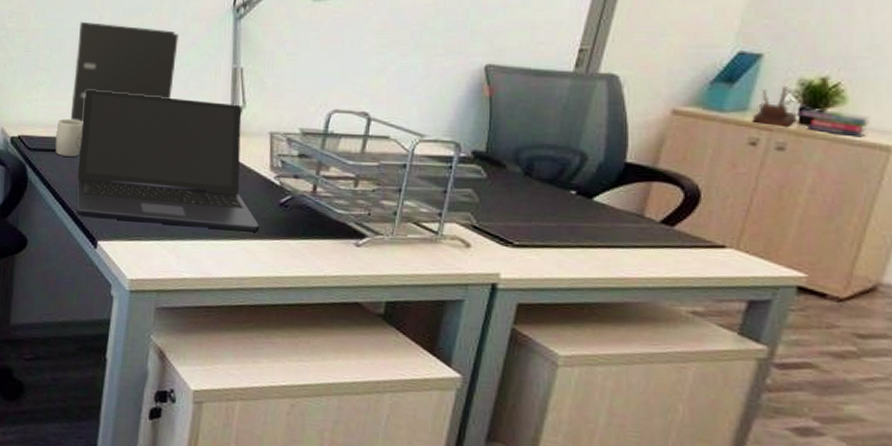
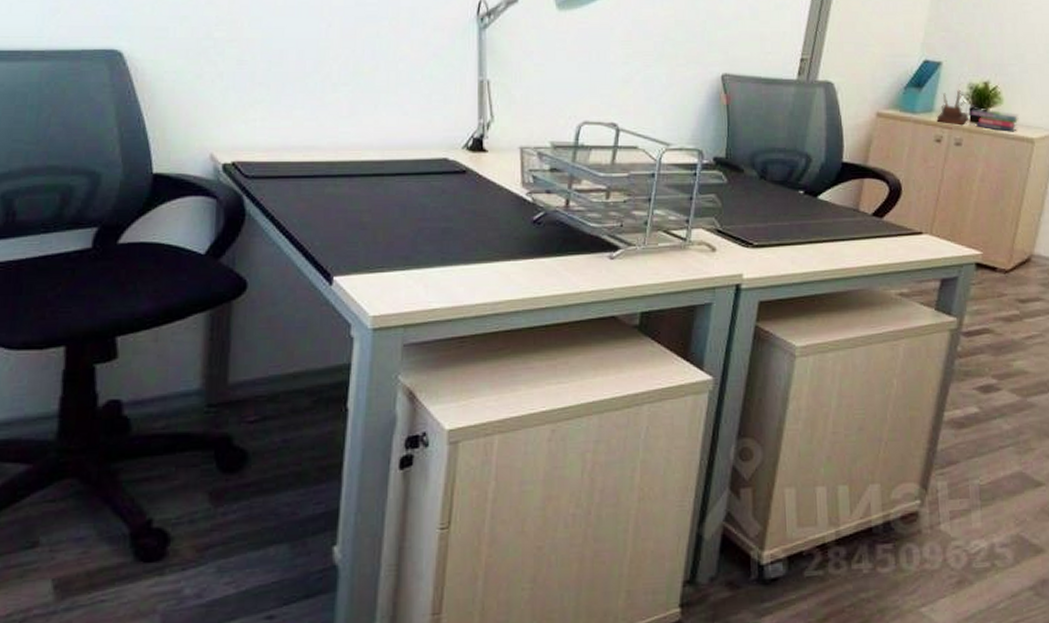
mug: present [55,118,83,157] -> none [278,140,312,183]
binder: present [70,21,179,123] -> none [296,30,419,144]
laptop: present [76,90,260,232] -> none [306,108,513,253]

